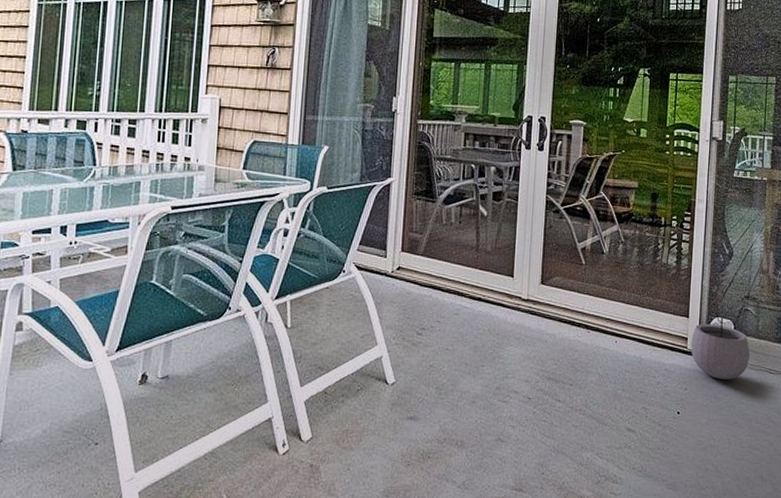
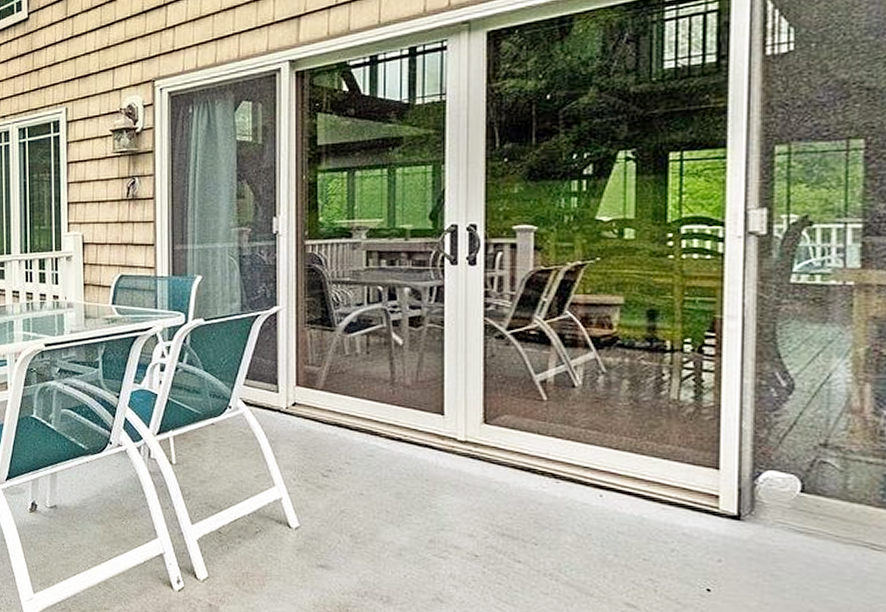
plant pot: present [691,314,750,380] -> none [725,466,832,554]

